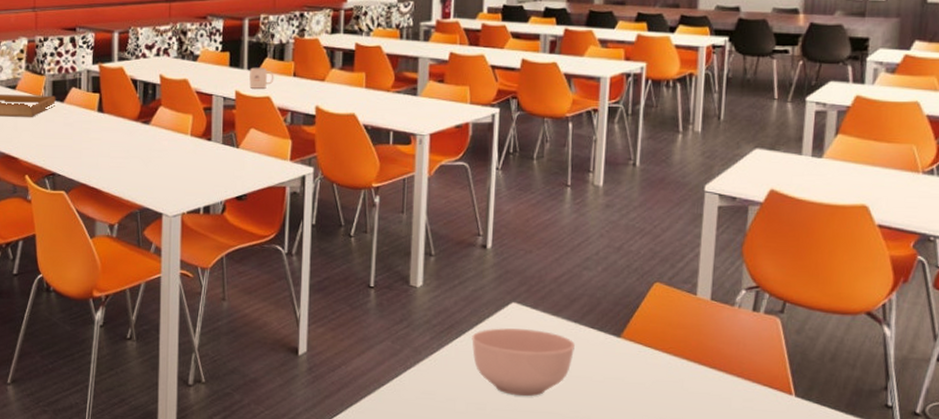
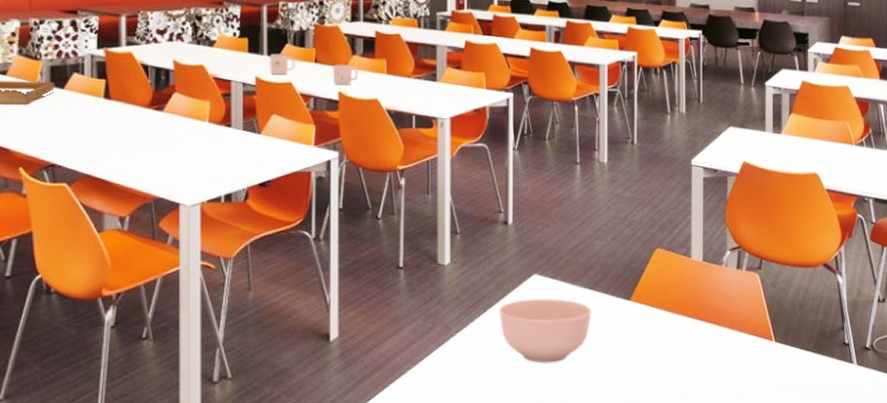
mug: none [310,78,337,100] -> present [332,64,359,85]

